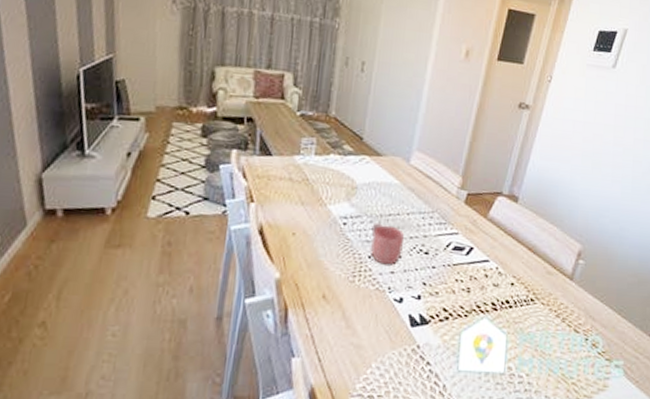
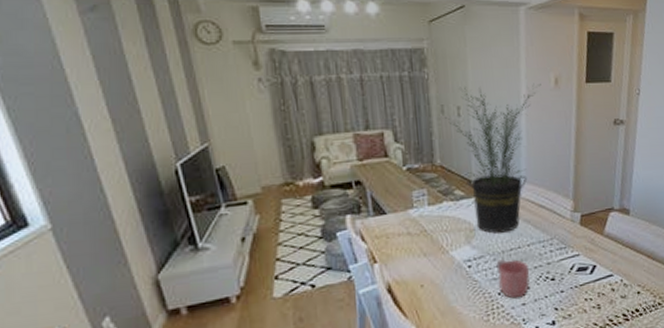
potted plant: none [348,42,451,197] -> present [445,83,541,233]

